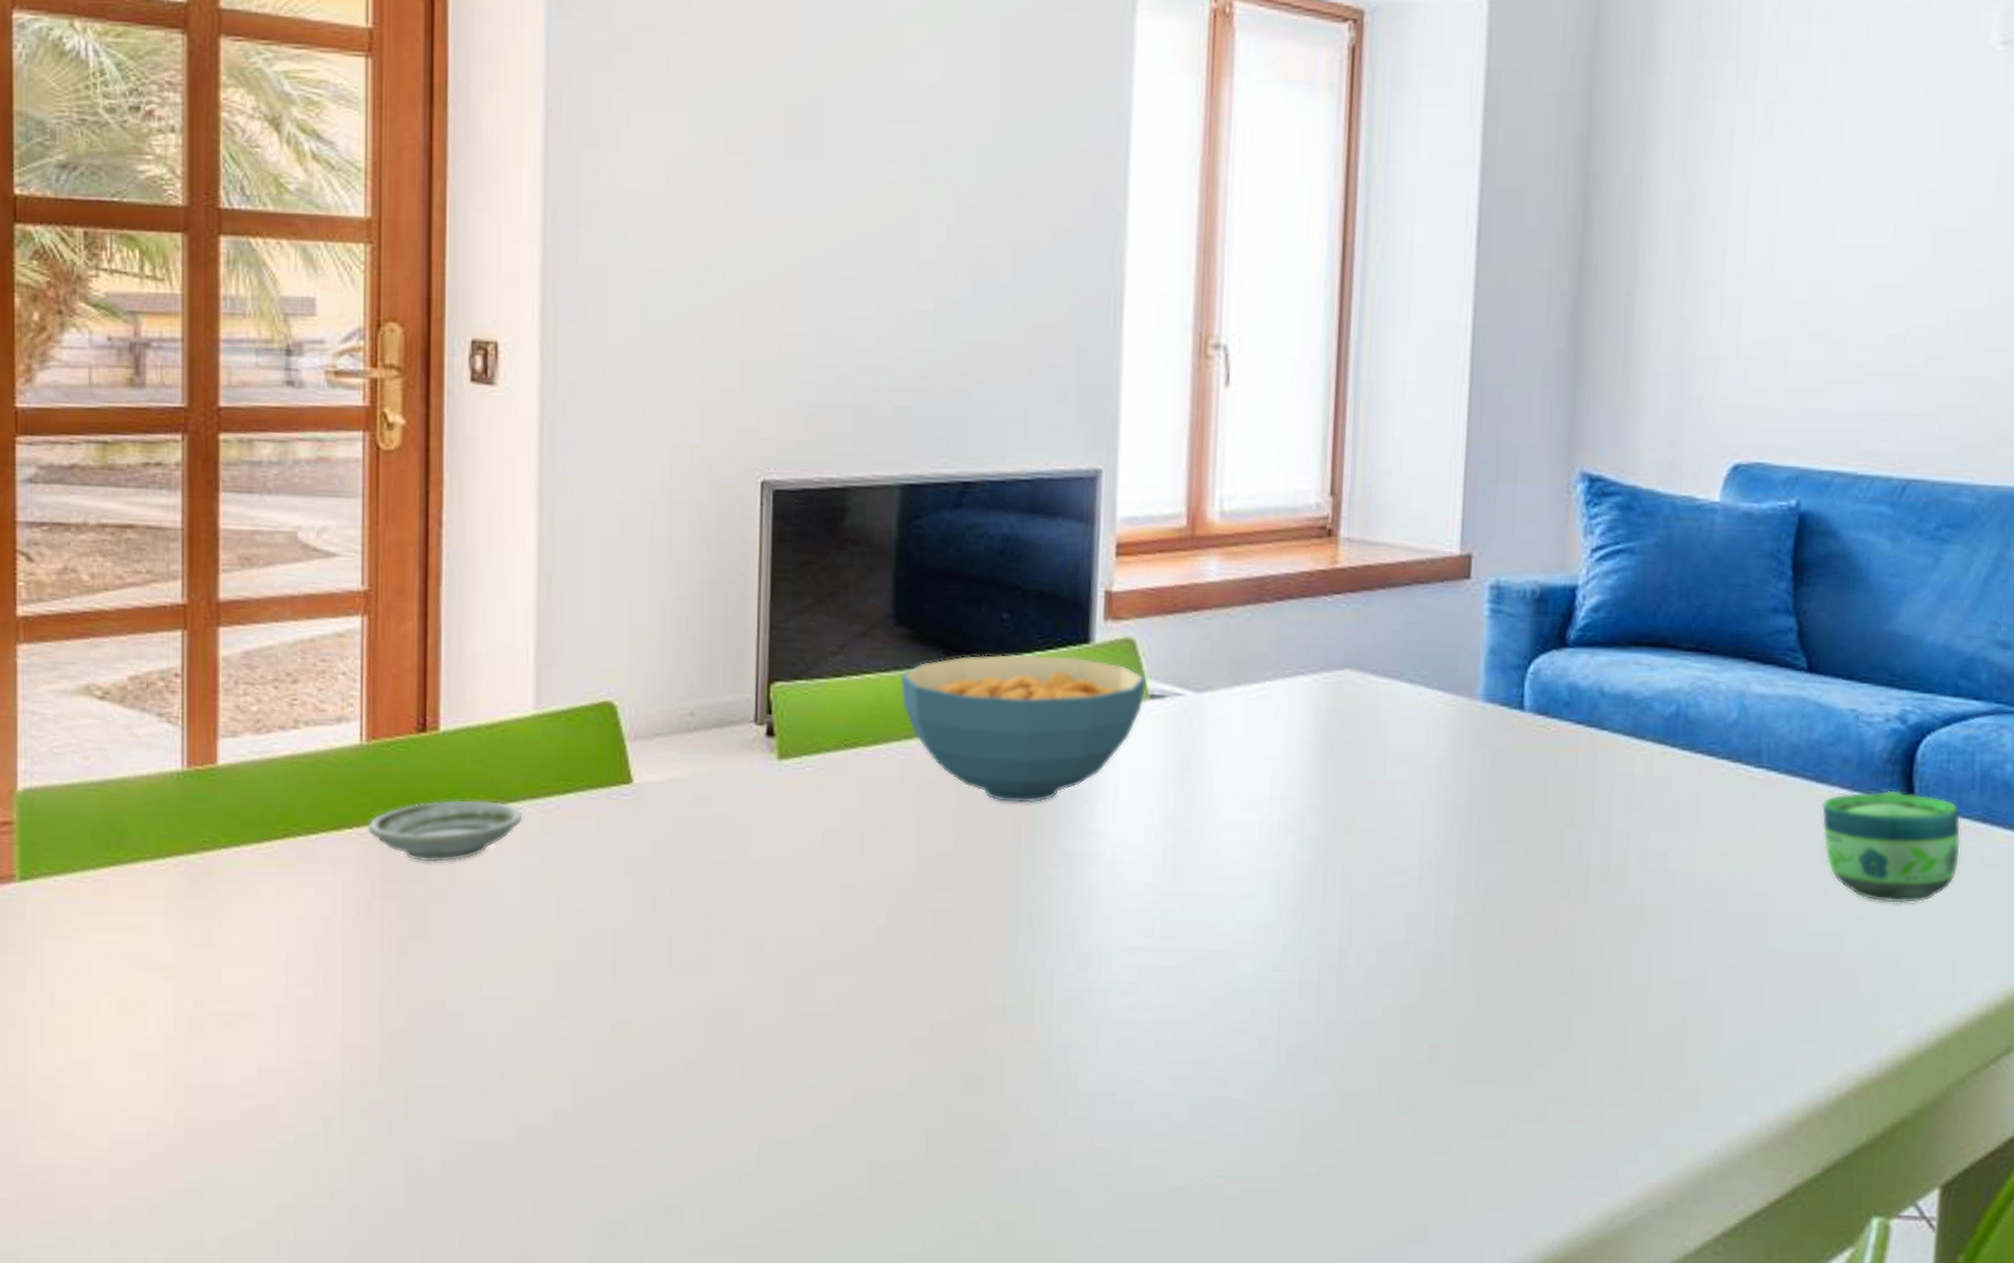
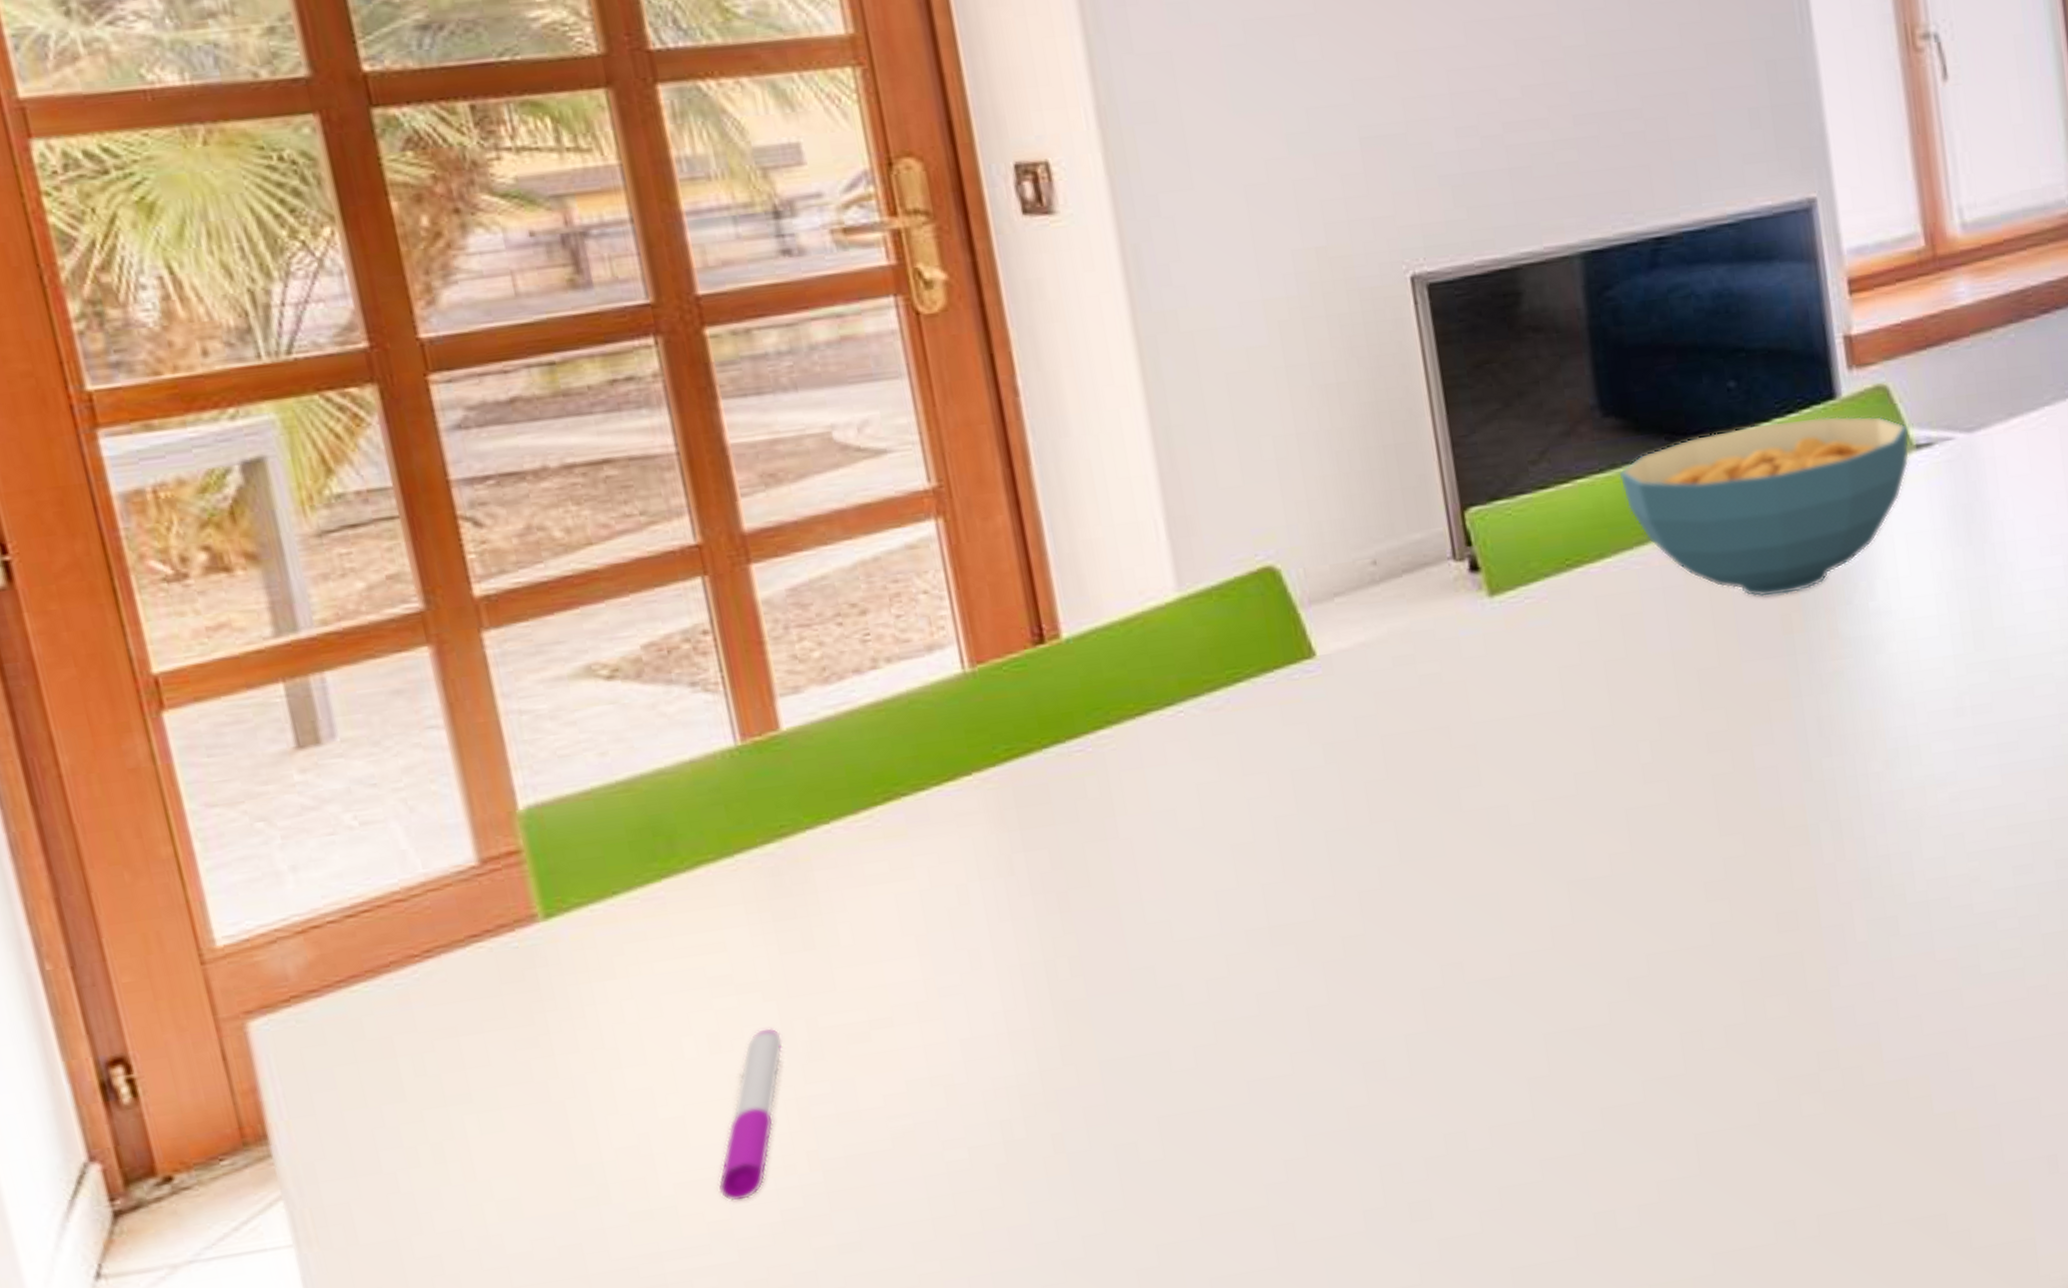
pen: none [105,1001,175,1139] -> present [717,1027,784,1202]
saucer: present [367,799,524,863] -> none [990,708,1188,798]

